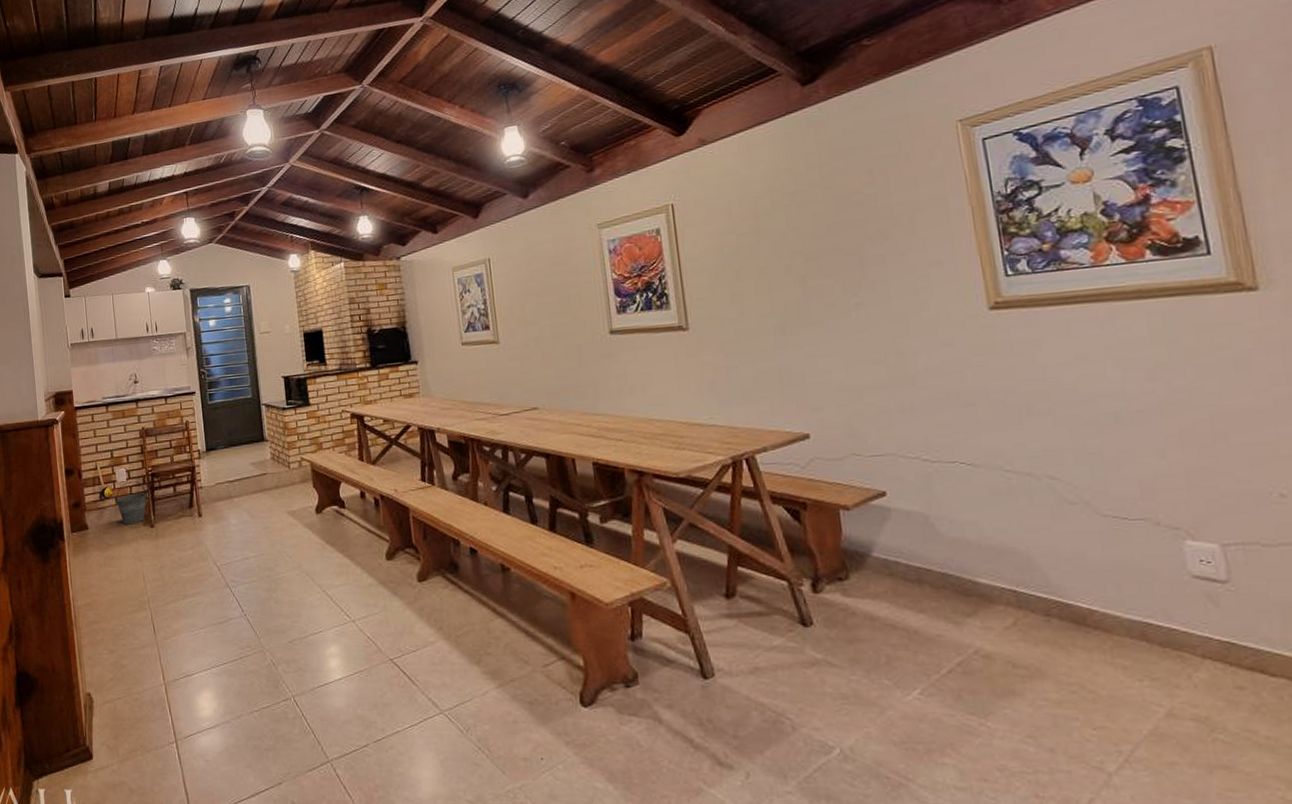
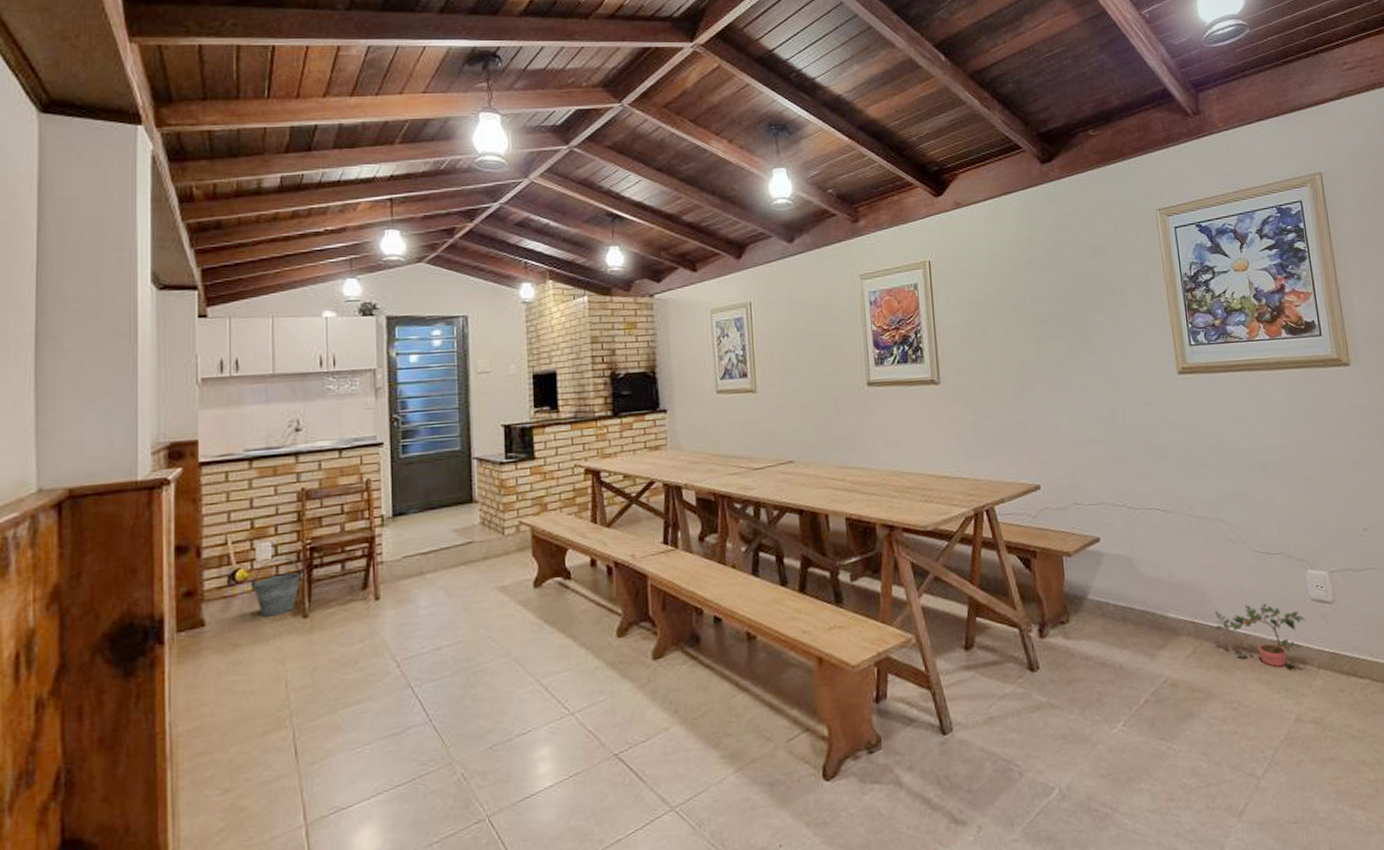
potted plant: none [1044,575,1181,653] -> present [1214,603,1305,668]

